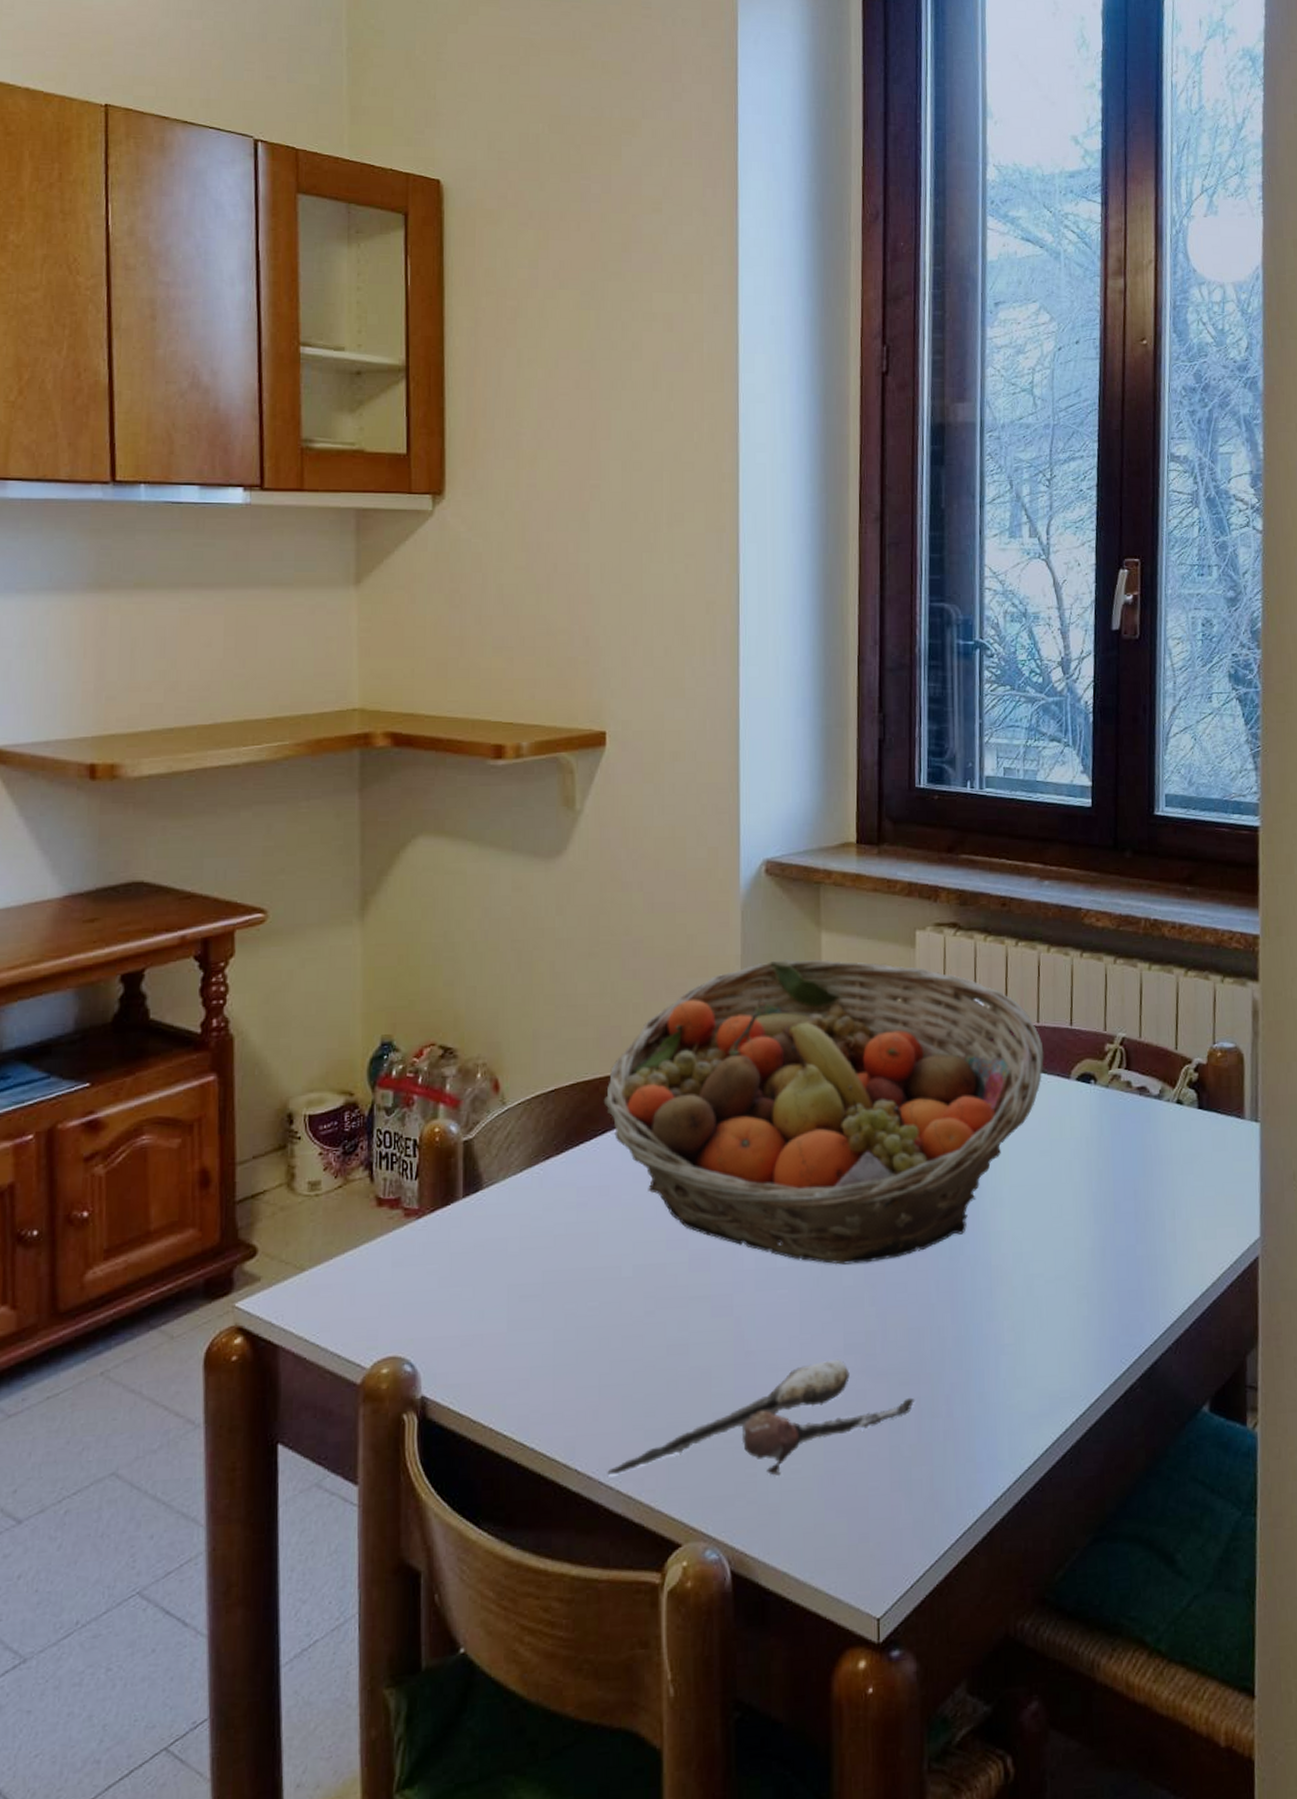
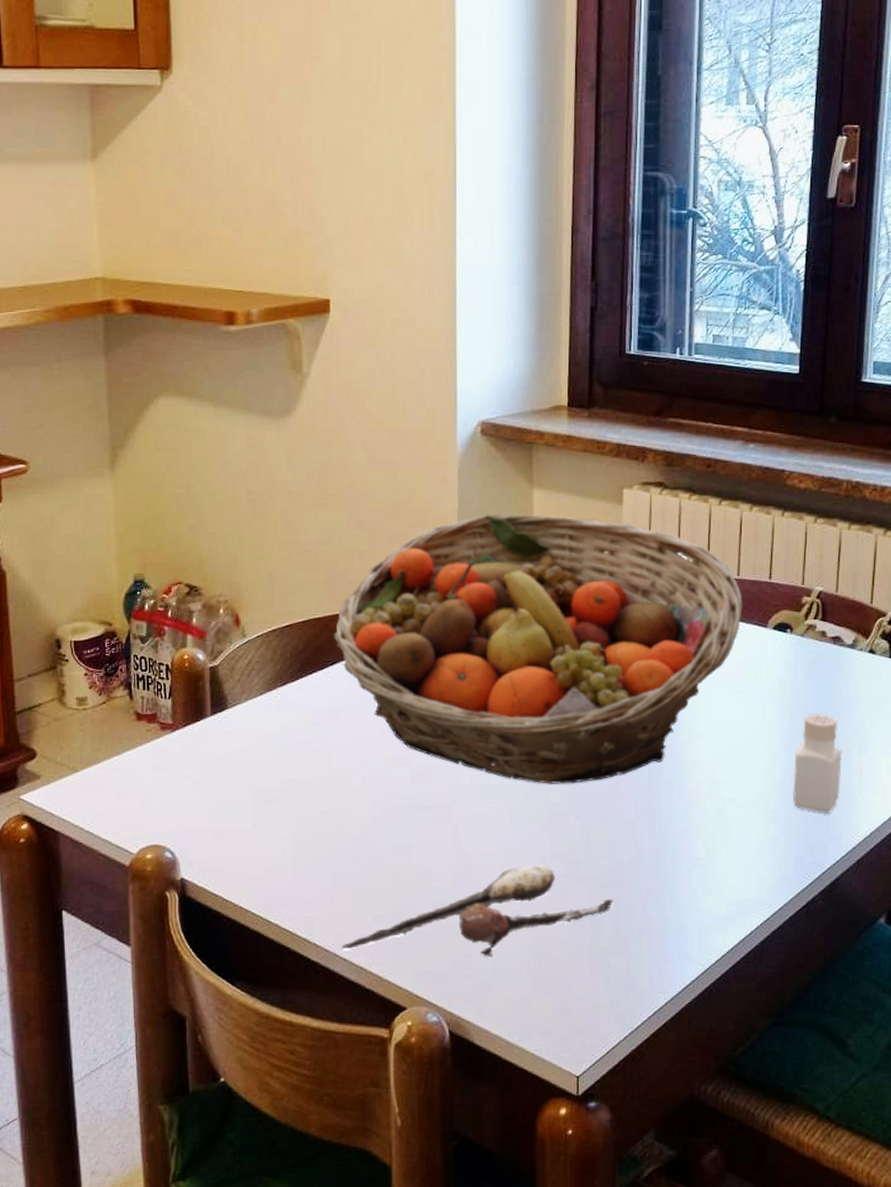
pepper shaker: none [1104,1173,1155,1286] -> present [793,714,842,813]

